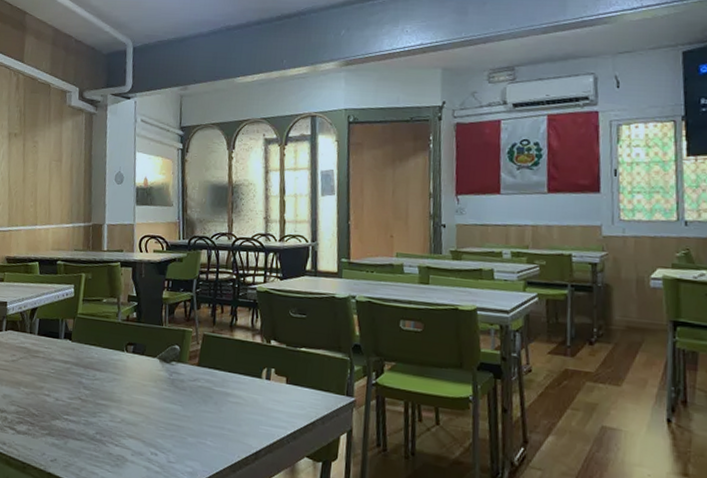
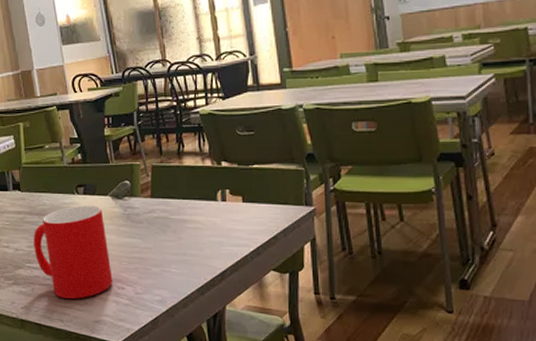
cup: none [74,363,149,460] -> present [33,205,113,299]

